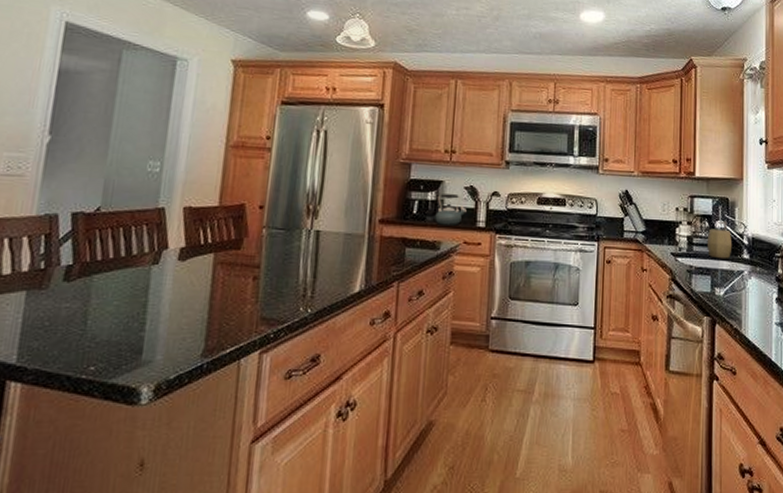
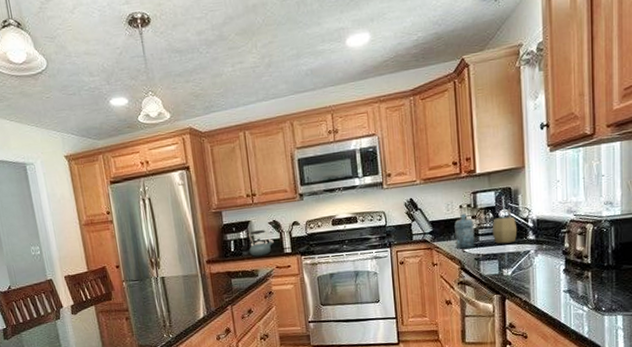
canister: none [668,217,689,257] -> present [454,213,475,249]

